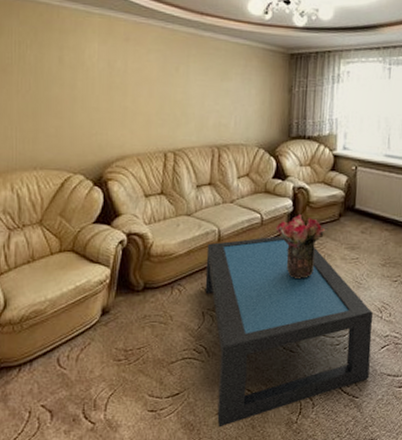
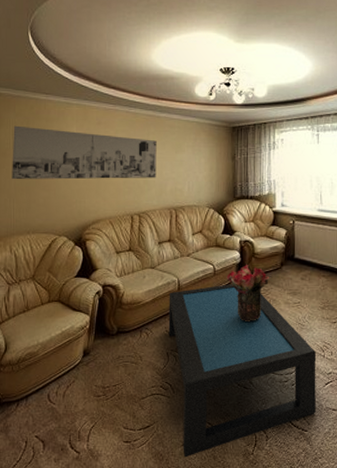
wall art: none [14,35,199,110] -> present [12,125,157,180]

